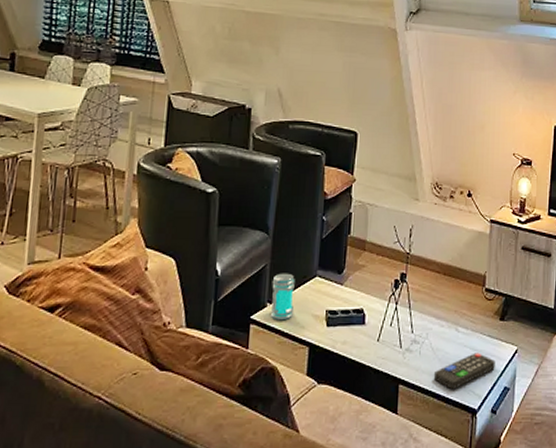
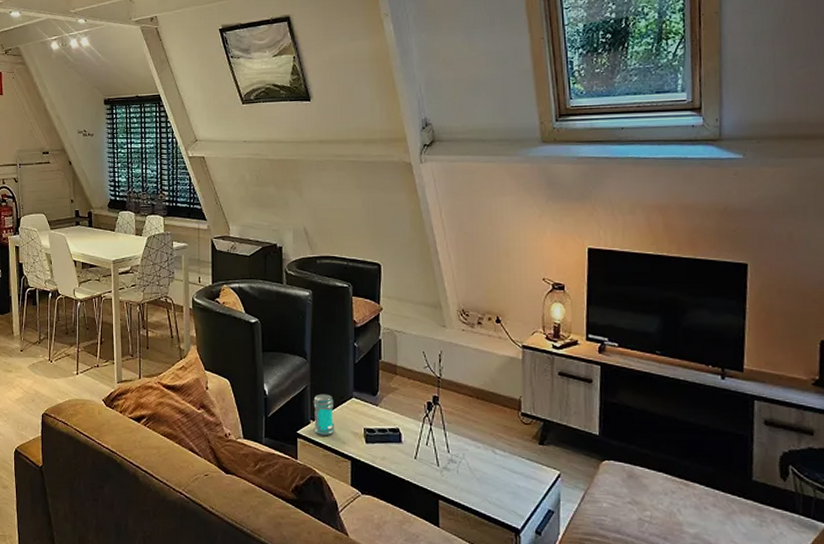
remote control: present [433,352,495,390] -> none [473,474,537,509]

